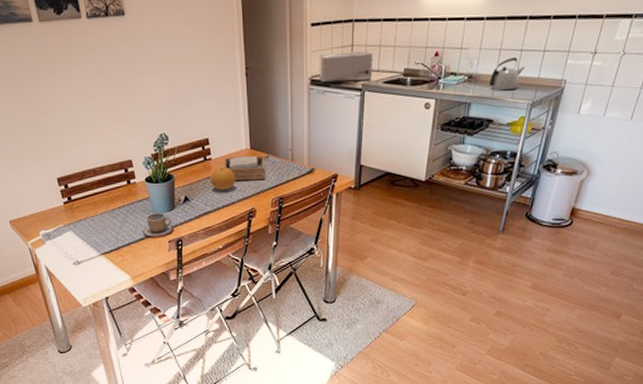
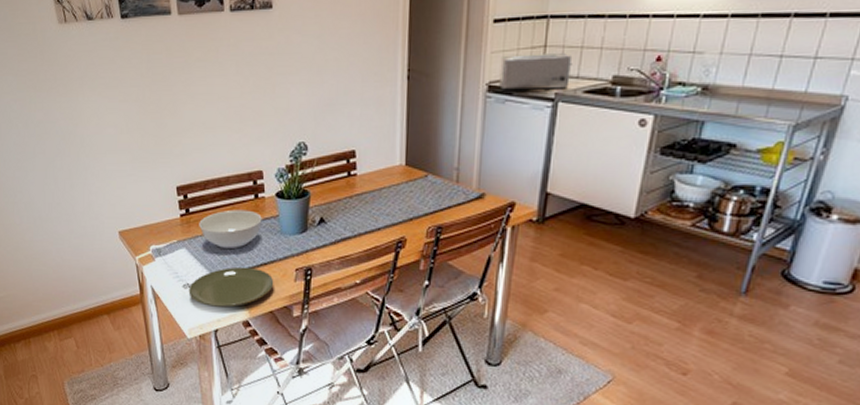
plate: none [78,242,152,279] -> present [188,266,274,308]
bowl: none [81,194,136,229] -> present [199,209,262,250]
cup: present [143,212,174,238] -> none [266,233,304,264]
fruit: present [210,166,236,190] -> none [353,184,385,213]
napkin holder: present [222,155,265,182] -> none [369,173,423,204]
kettle: present [488,58,526,91] -> none [731,65,787,107]

